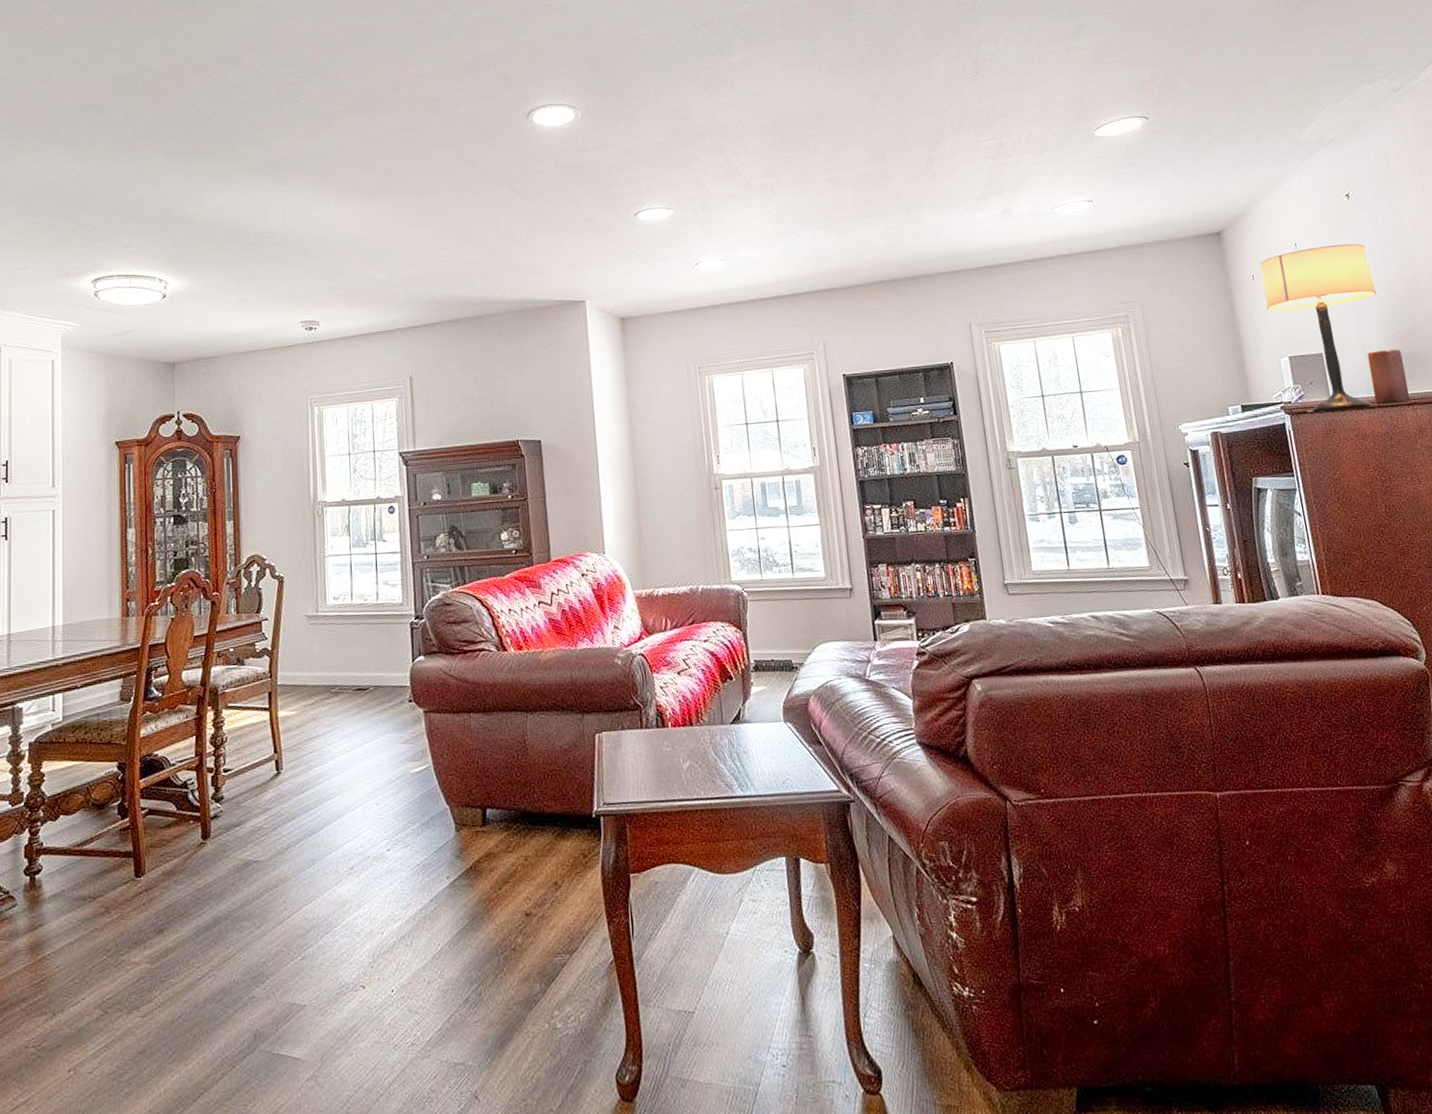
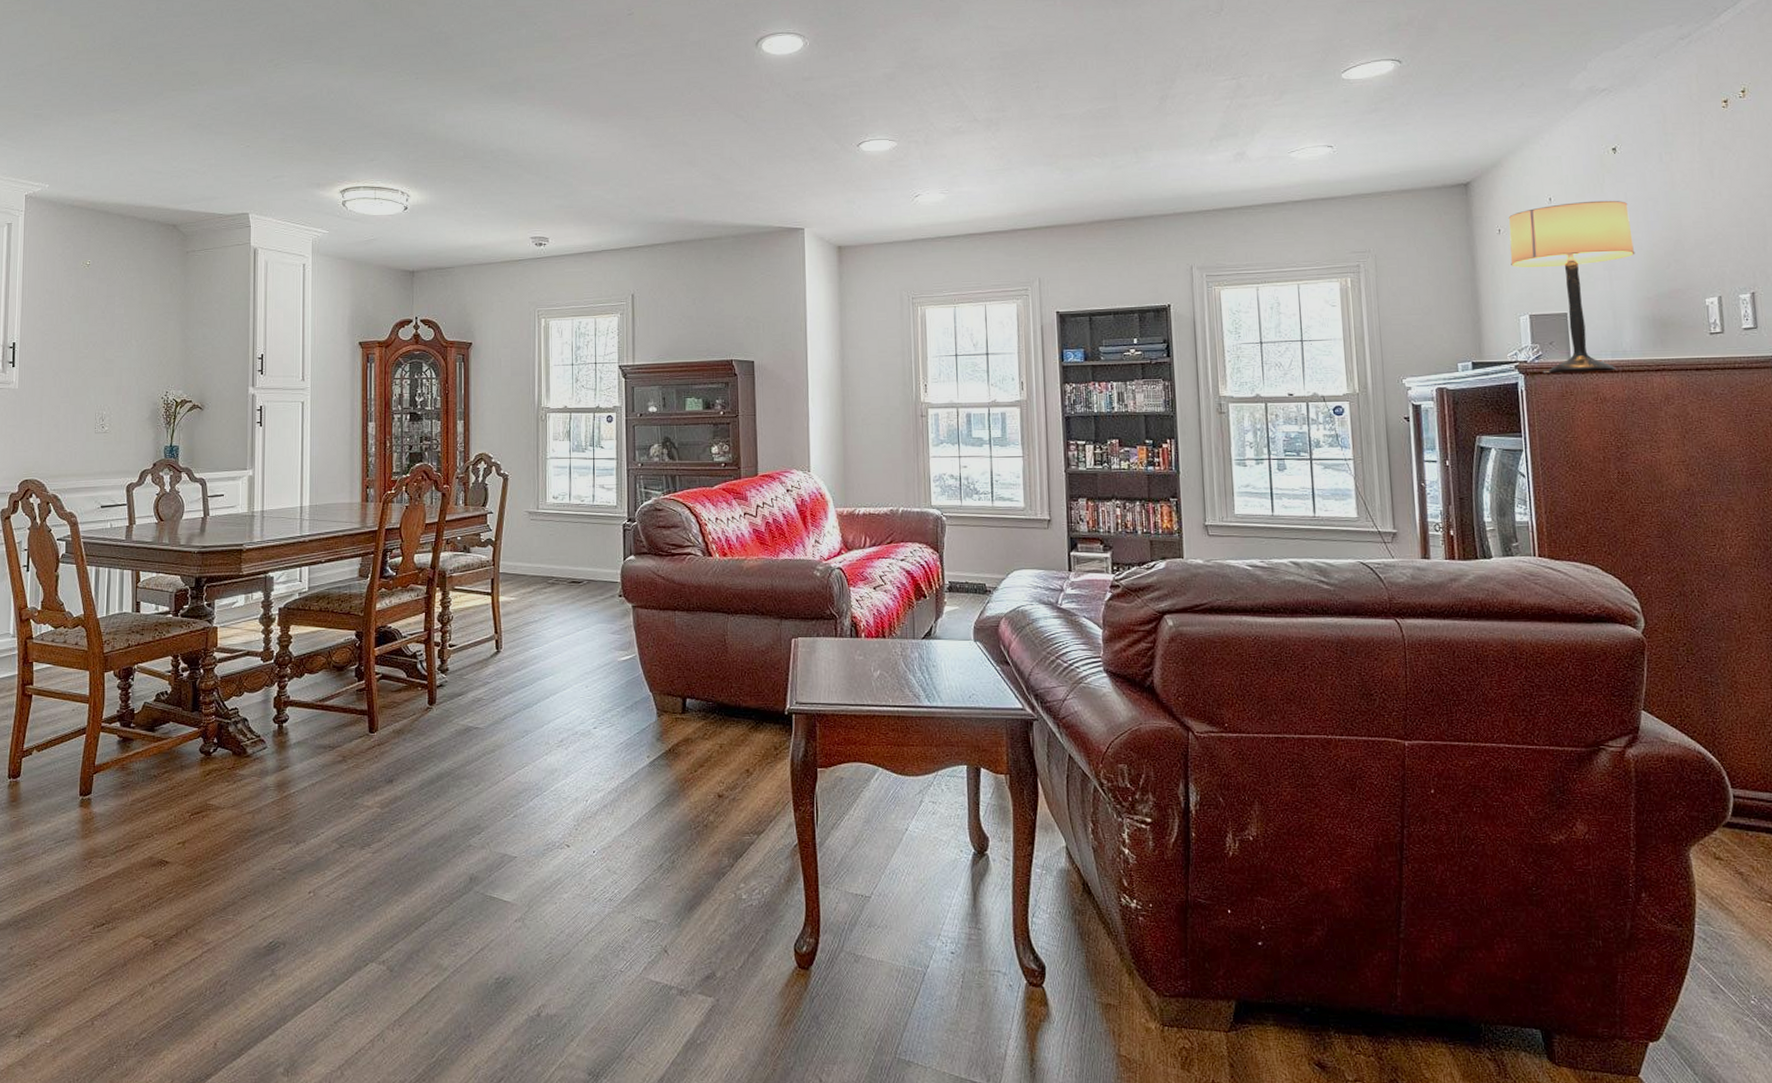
candle: present [1367,349,1410,405] -> none [1616,313,1659,369]

